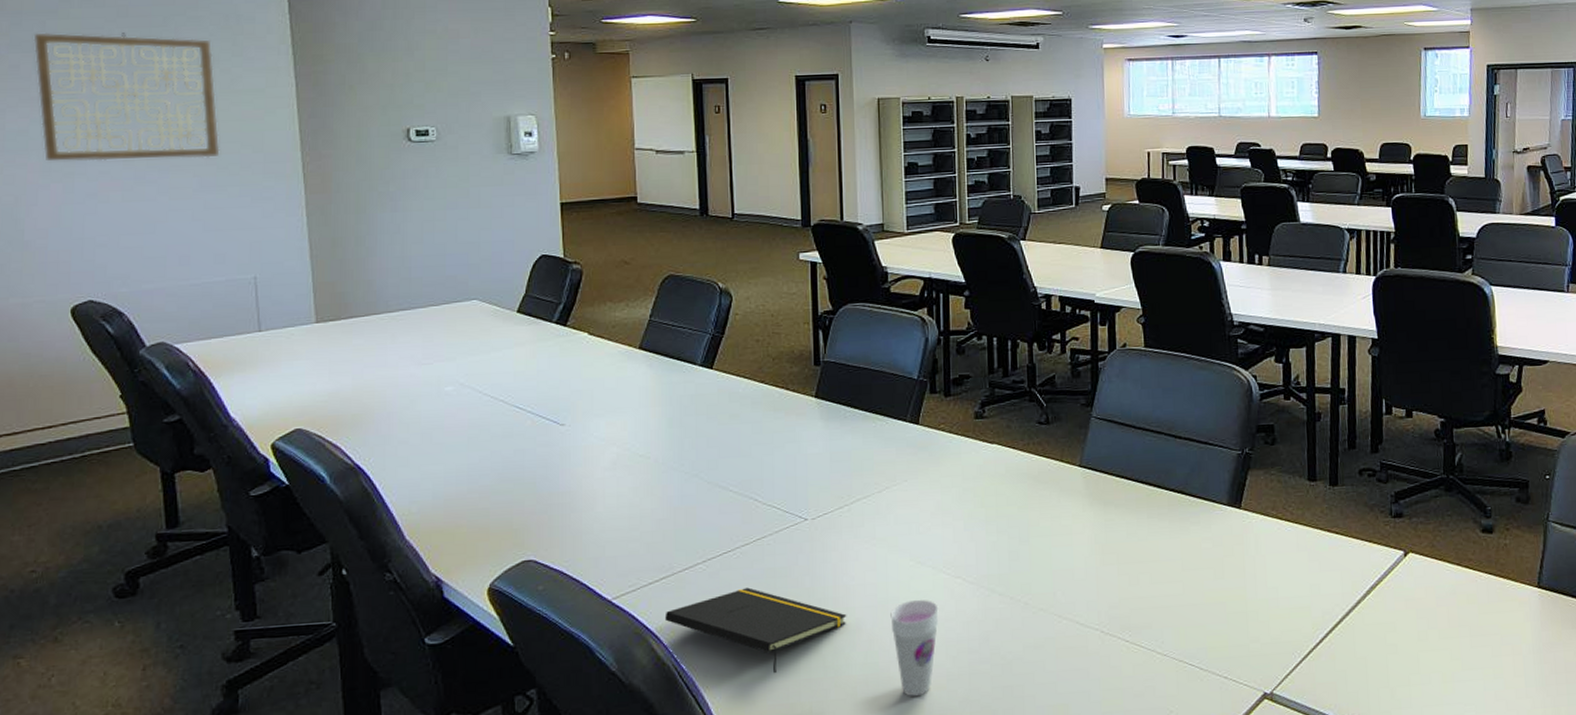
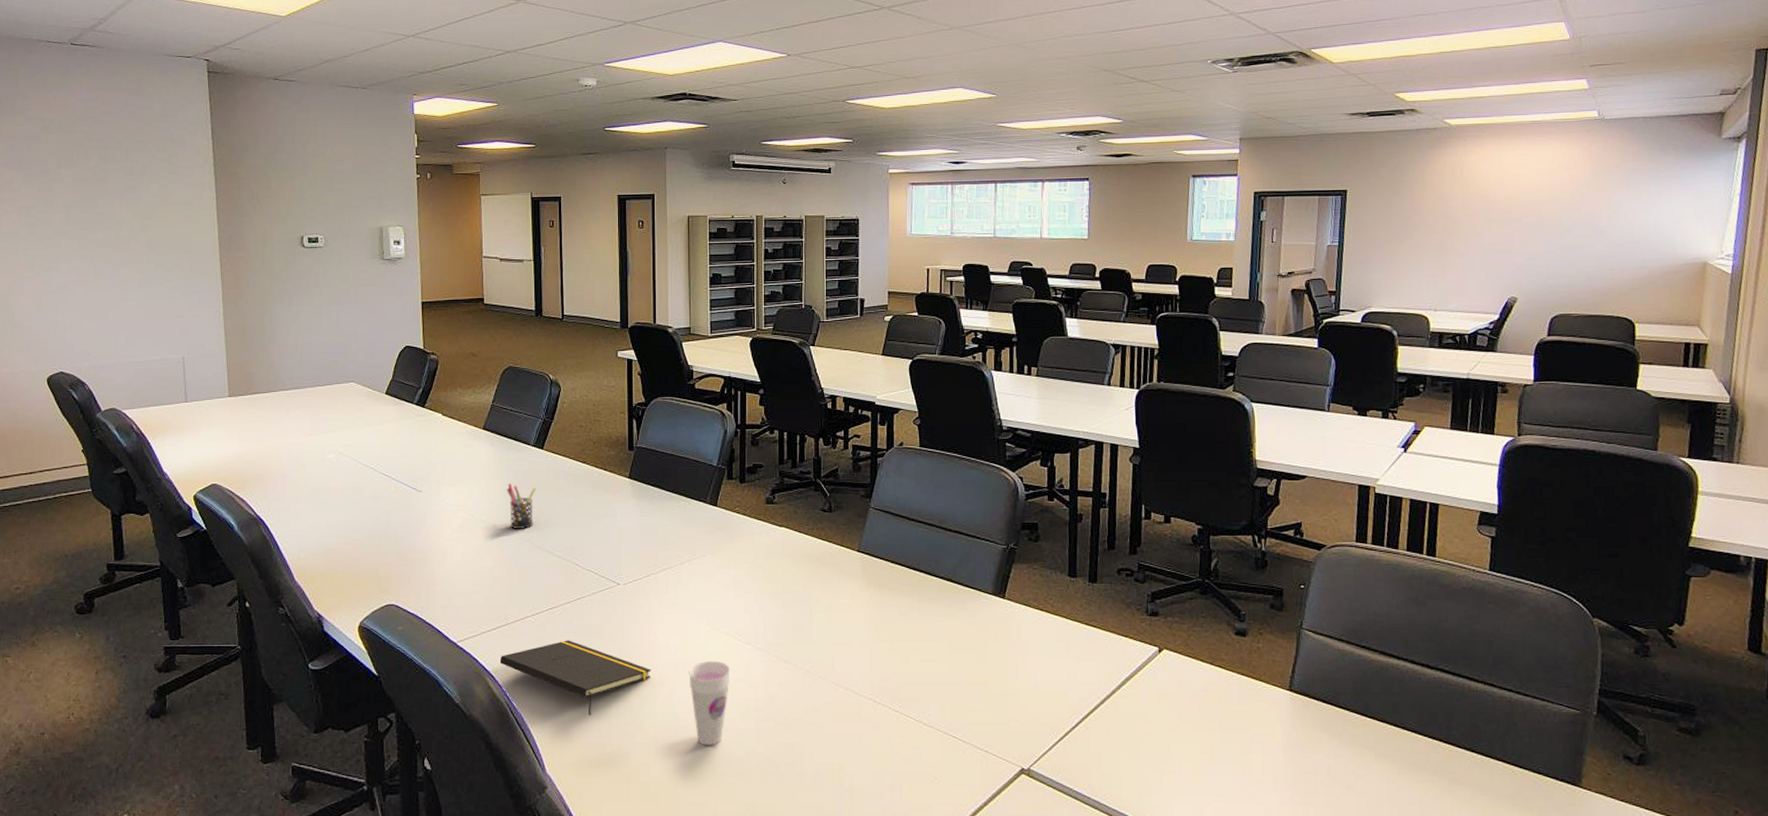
wall art: present [33,32,220,162] -> none [22,153,158,259]
pen holder: none [668,410,705,464] -> present [506,484,536,530]

